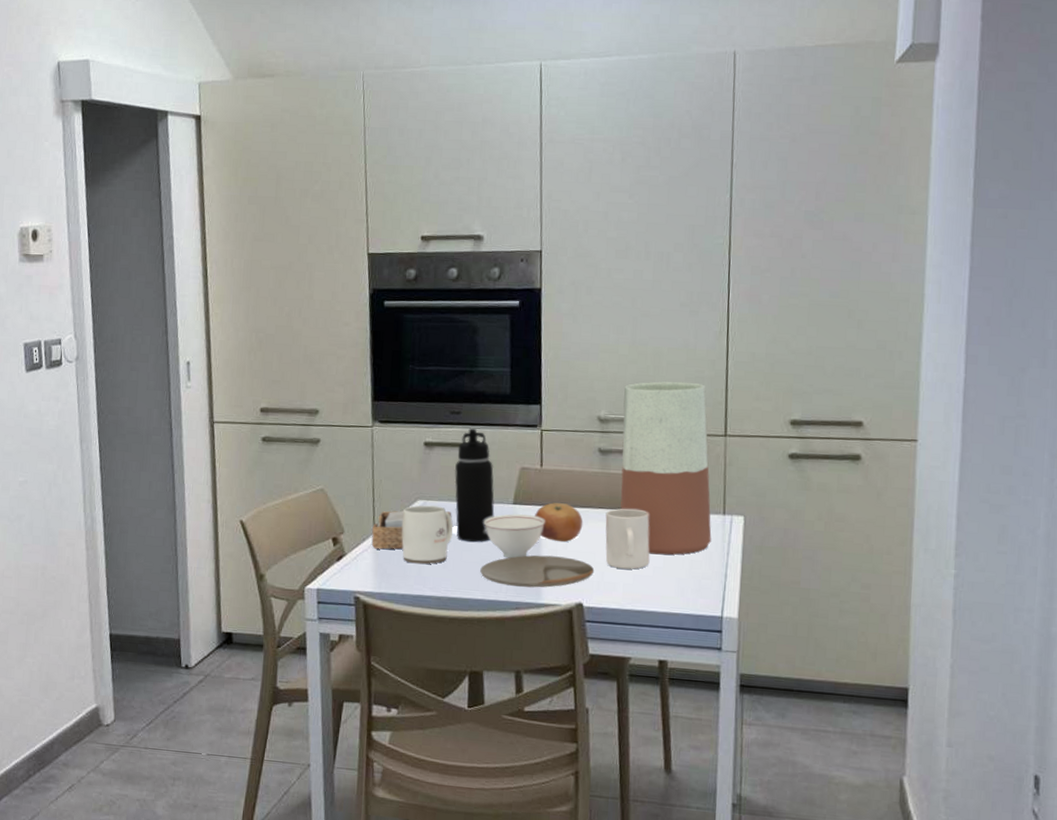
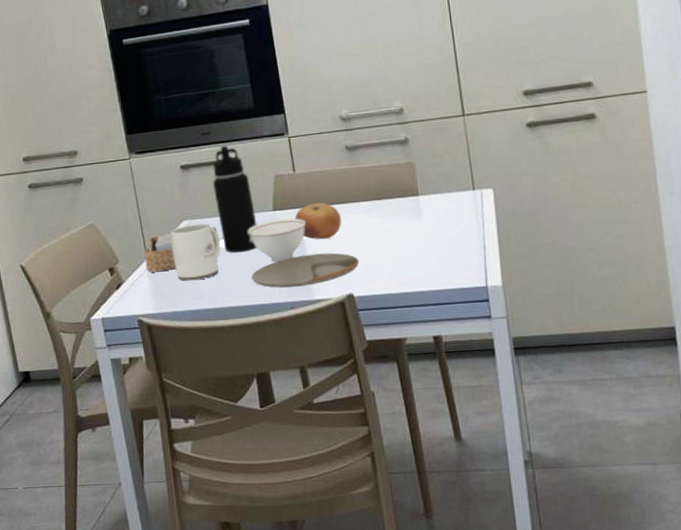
cup: present [605,508,650,570] -> none [361,197,410,256]
vase: present [620,381,712,555] -> none [361,69,466,238]

